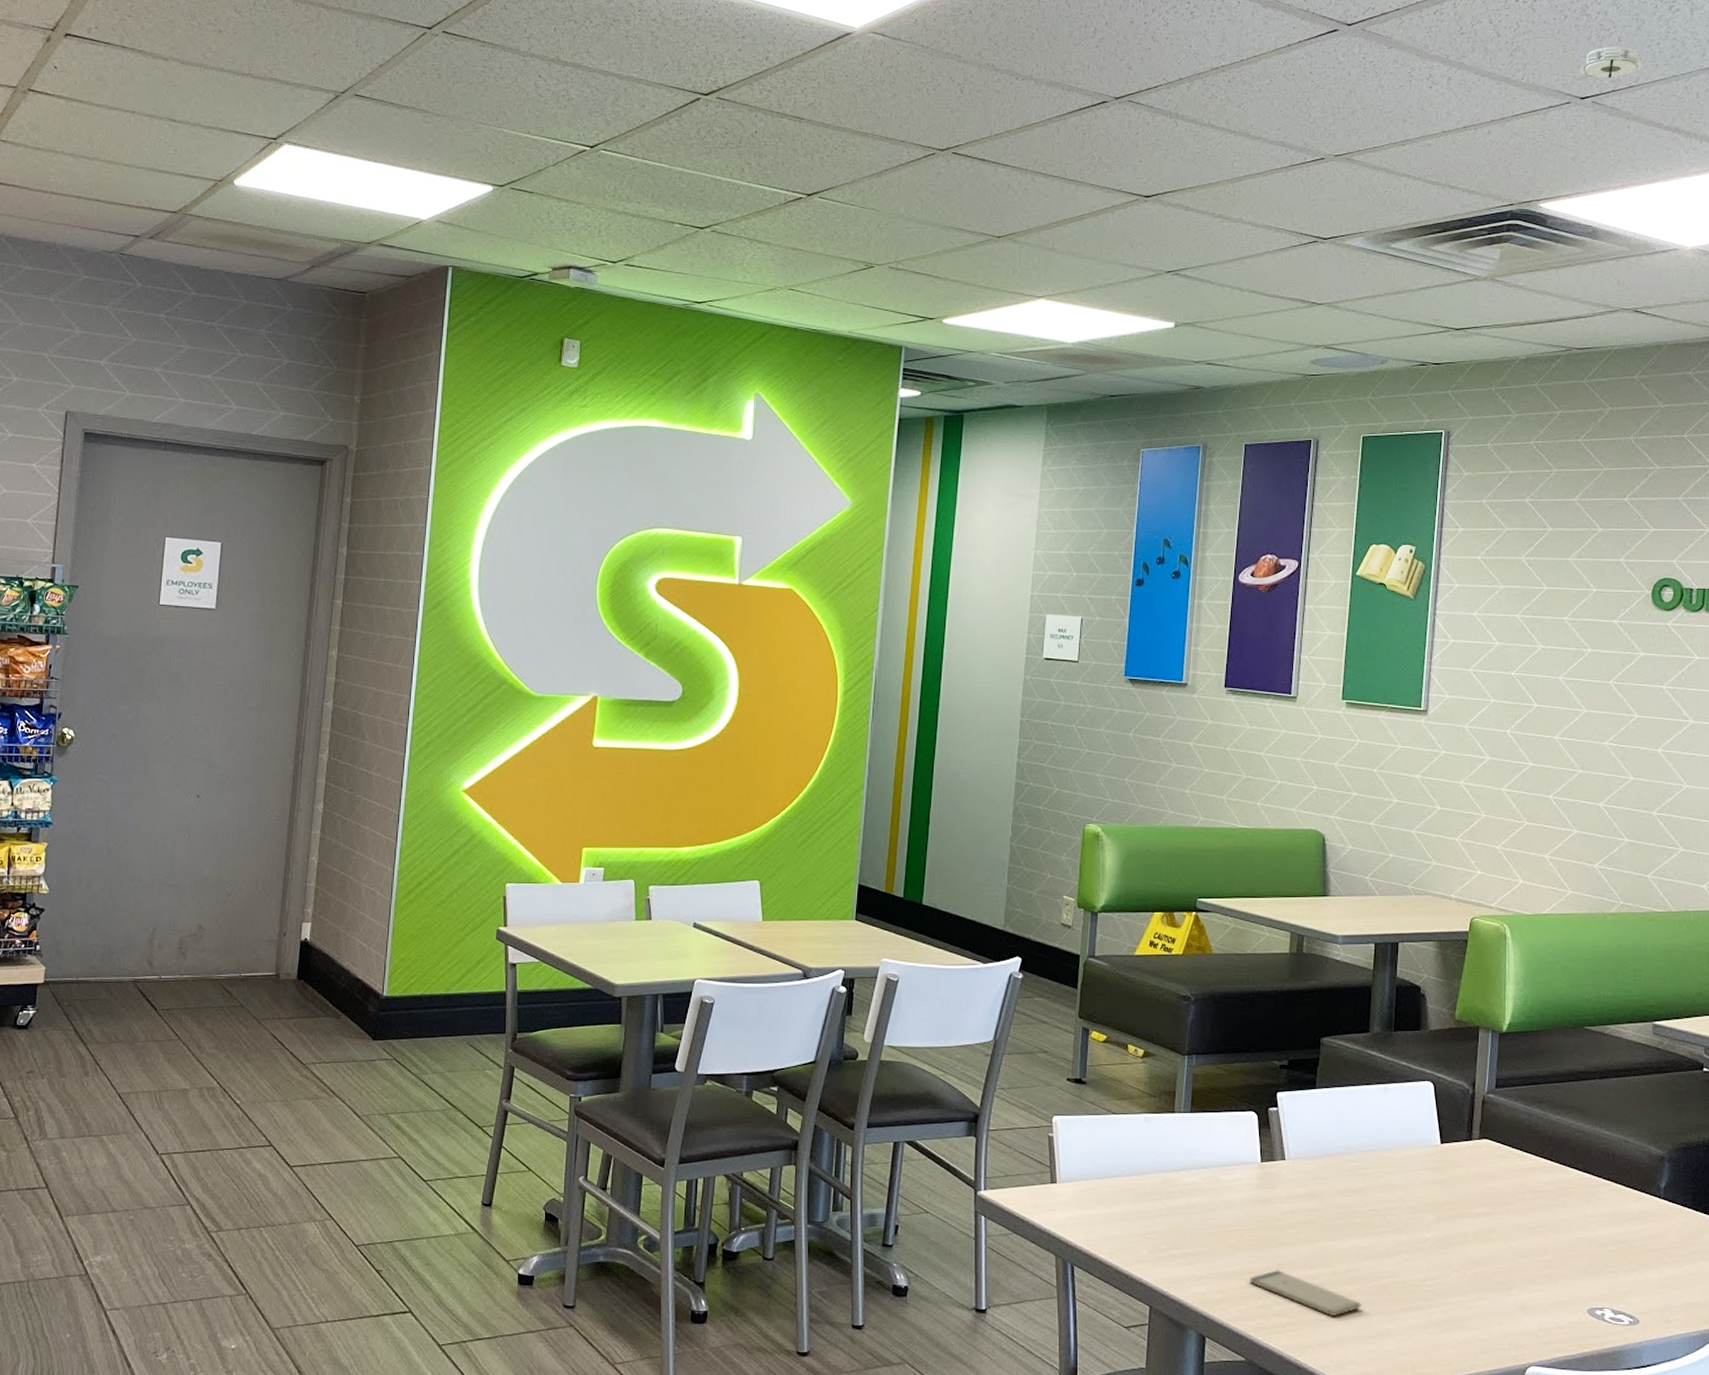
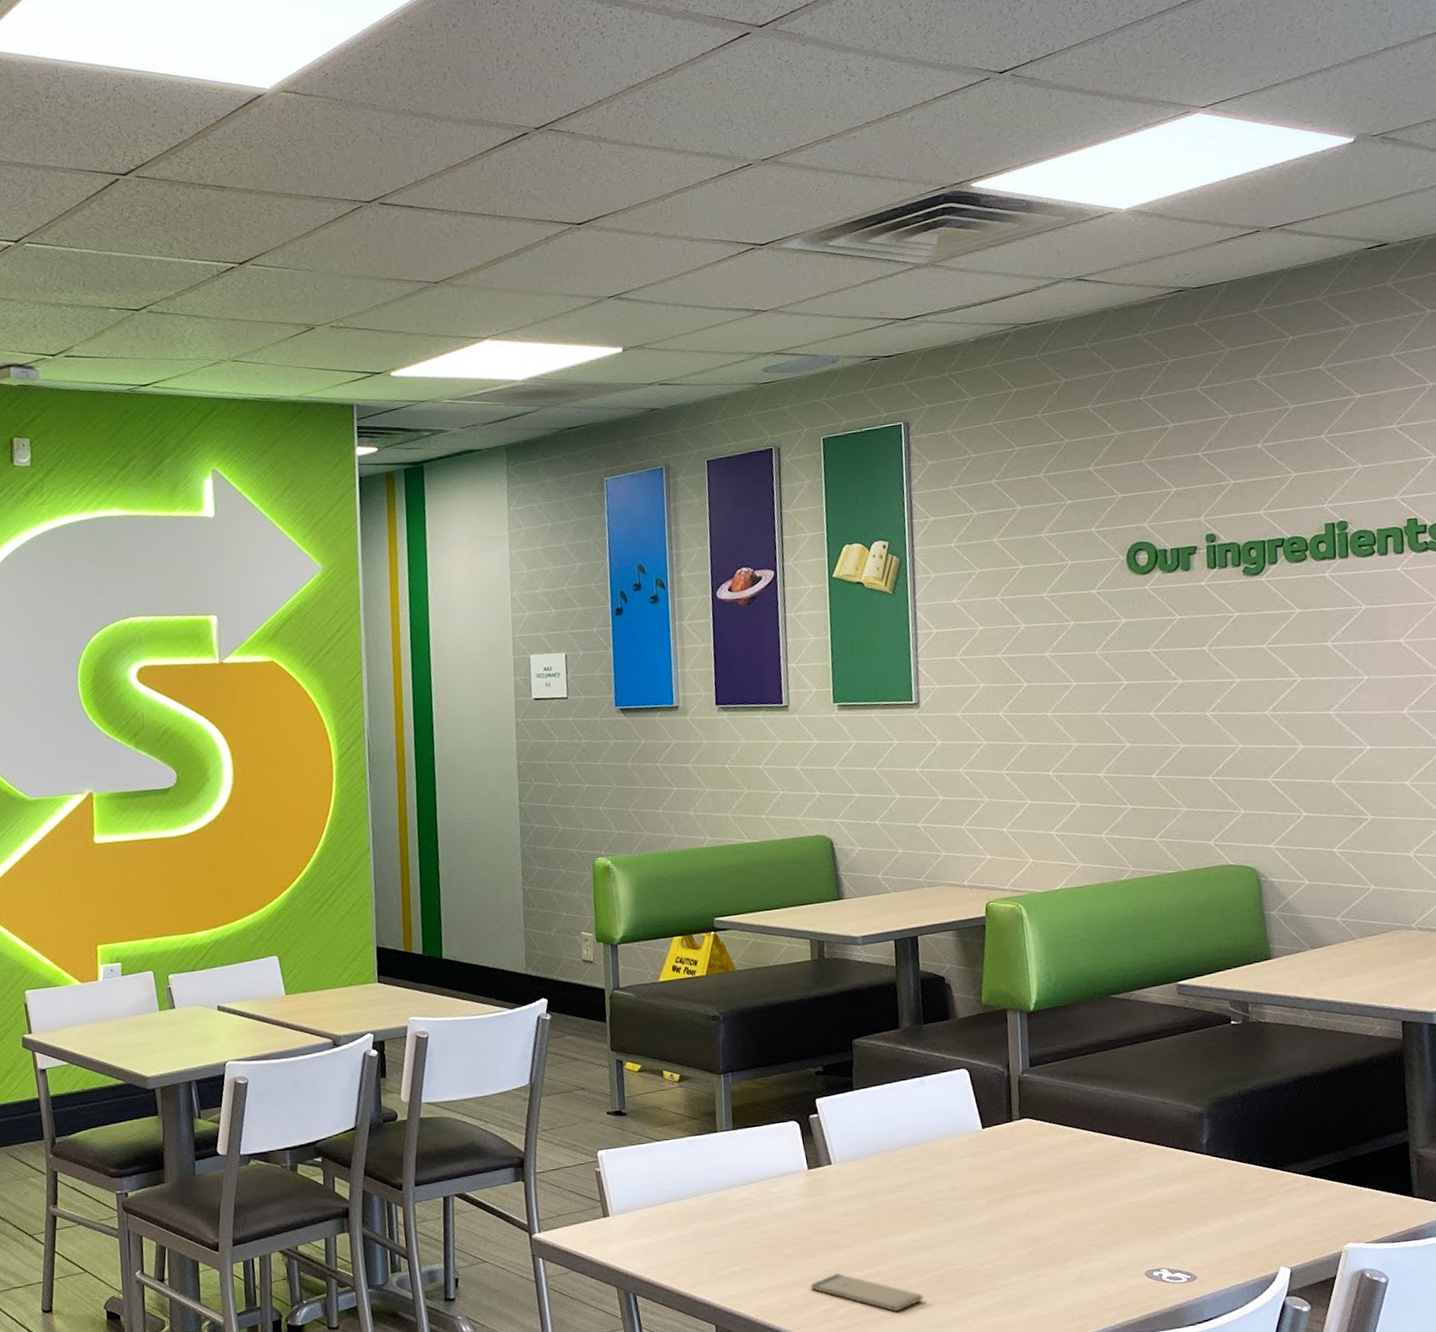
smoke detector: present [1576,47,1643,80] -> none [992,15,1057,55]

